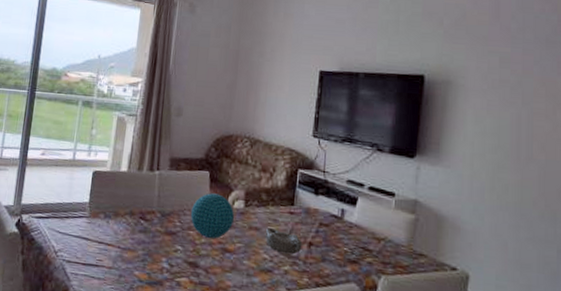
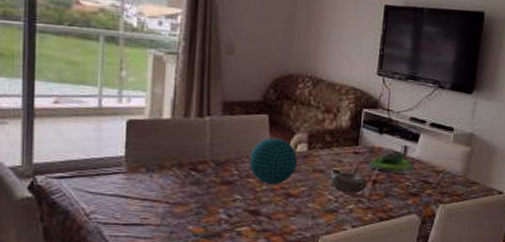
plant pot: none [304,213,352,238] -> present [368,151,414,173]

